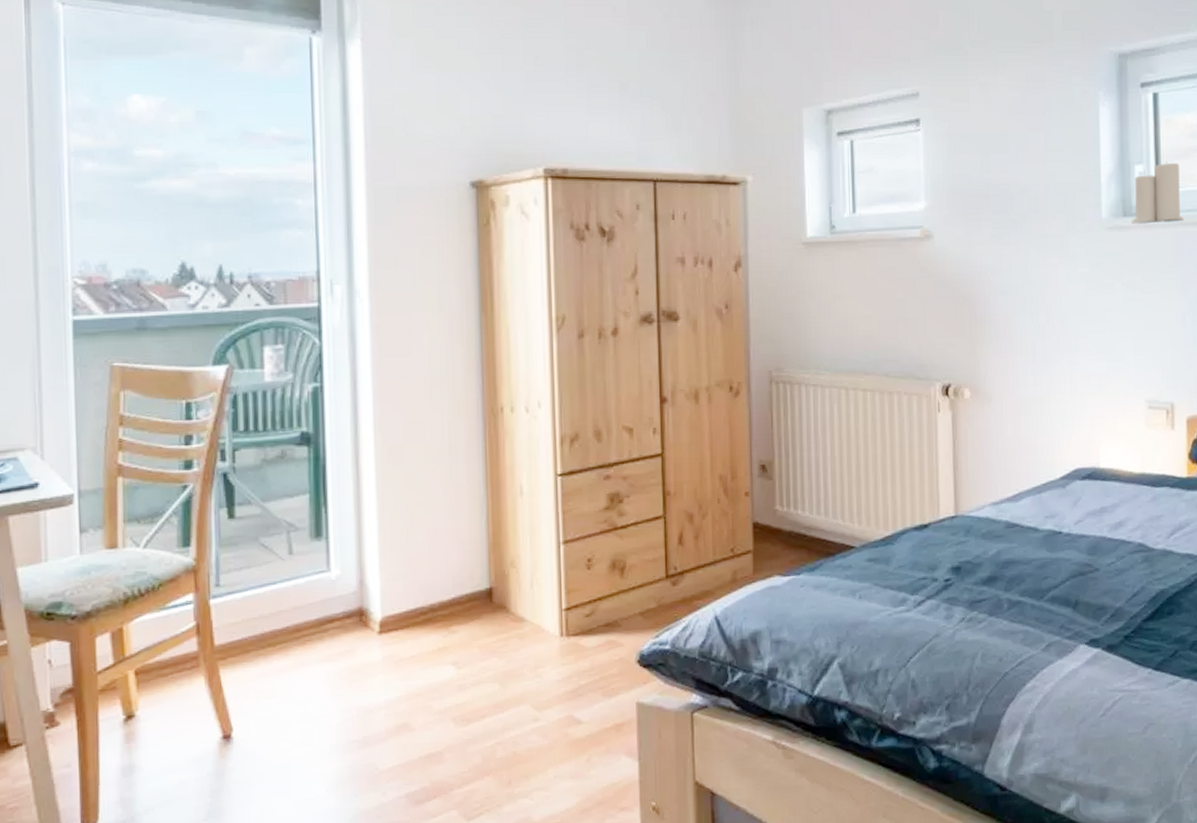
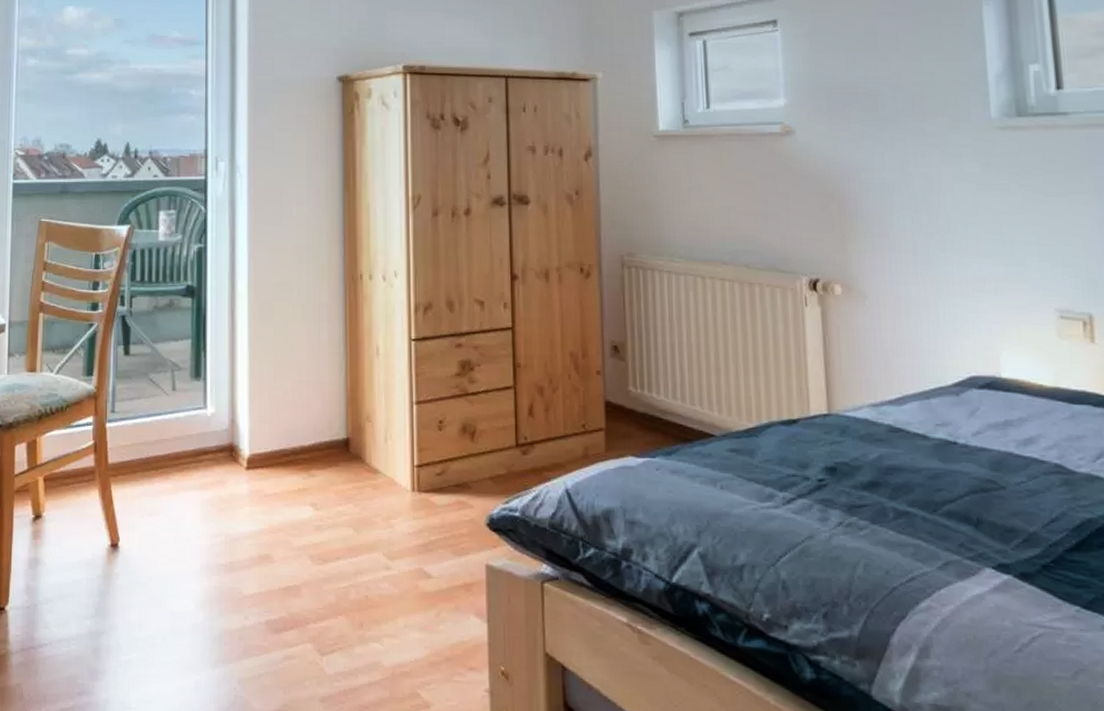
candle: present [1131,161,1185,224] -> none [1027,60,1095,124]

